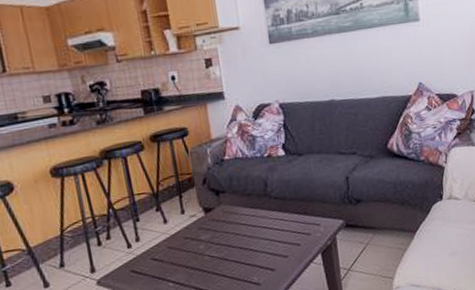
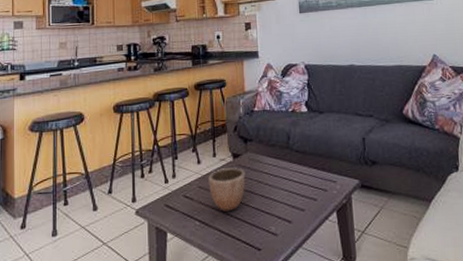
decorative bowl: none [178,222,222,270] -> present [208,167,246,212]

